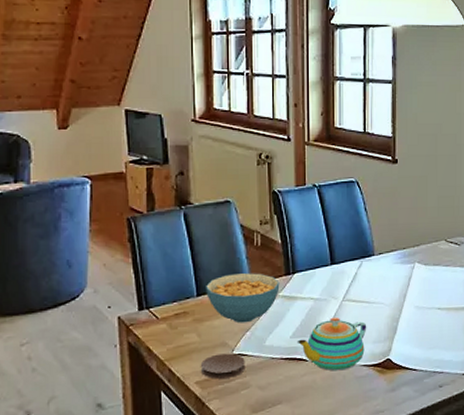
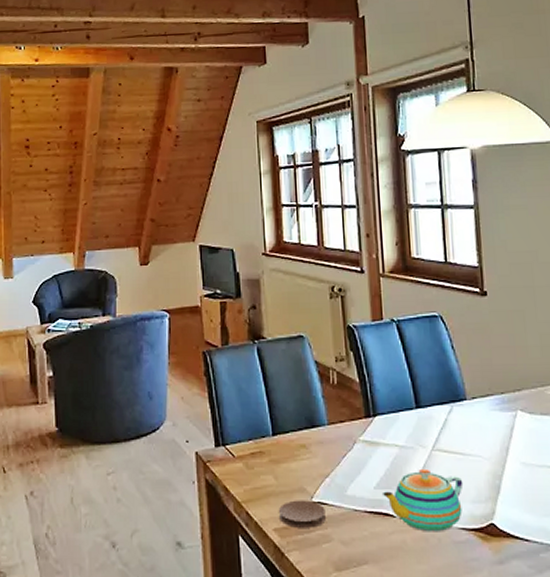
cereal bowl: present [206,273,280,323] -> none [282,413,360,468]

